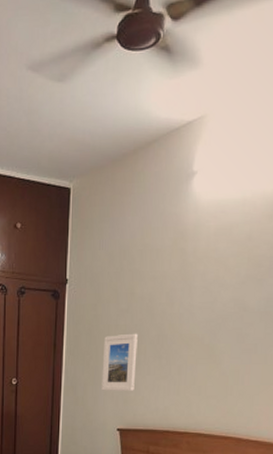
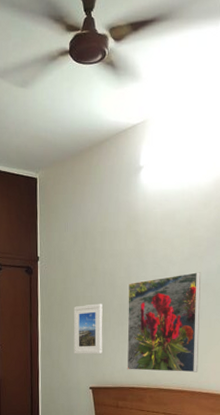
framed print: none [162,298,260,416] -> present [127,272,201,373]

